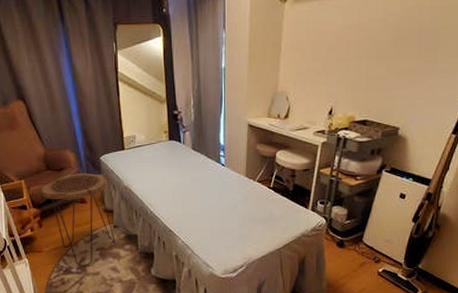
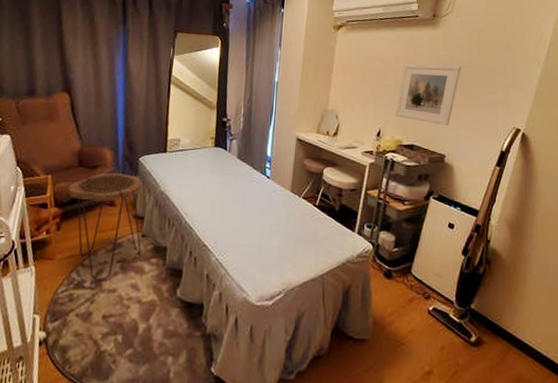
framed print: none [348,29,420,97] -> present [396,64,461,126]

